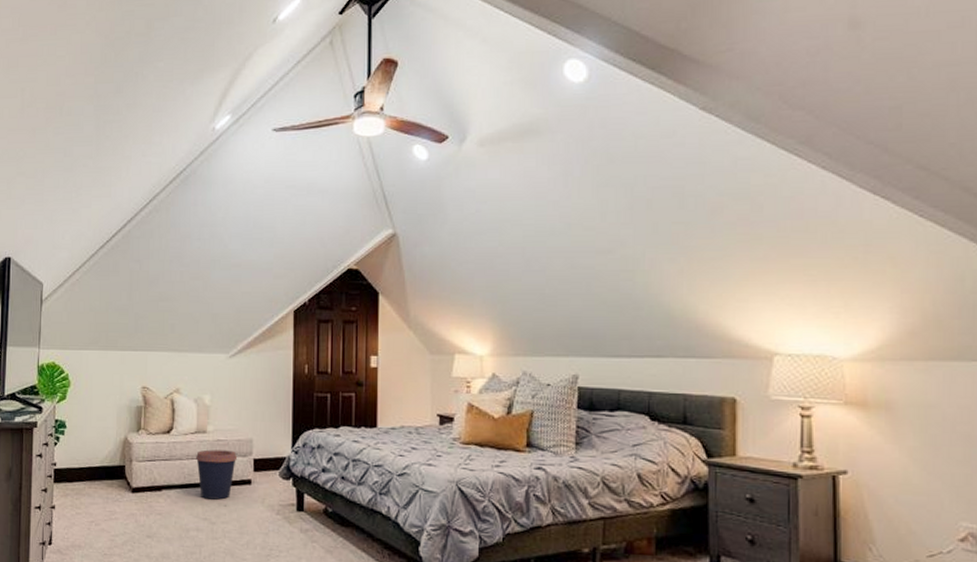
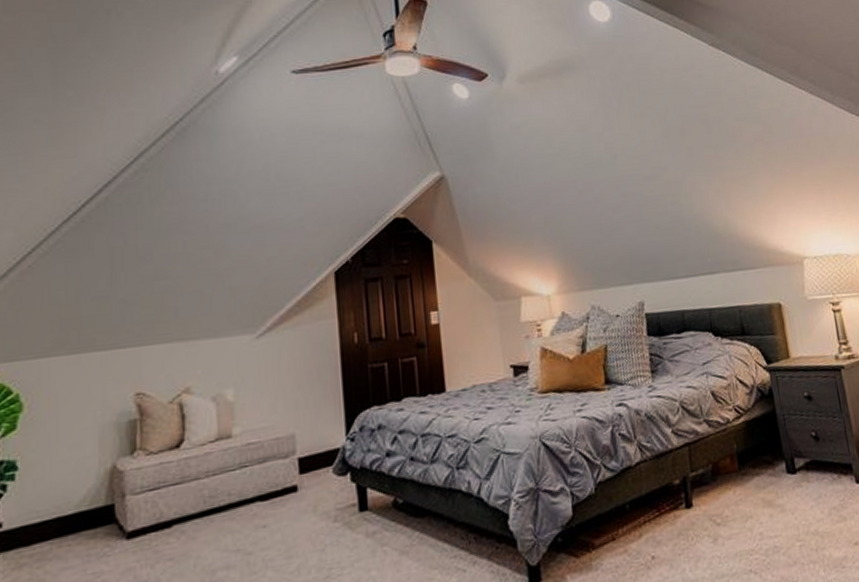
coffee cup: present [195,449,238,500] -> none [218,453,277,524]

